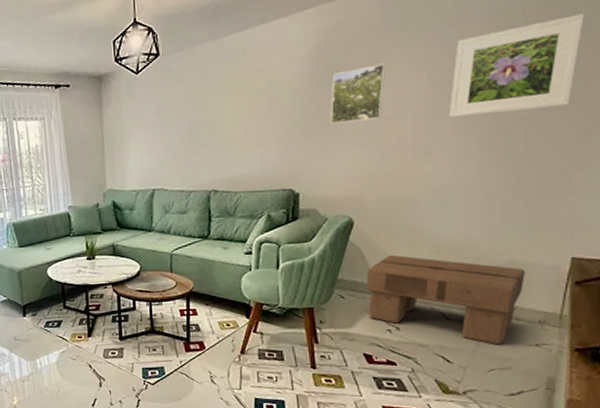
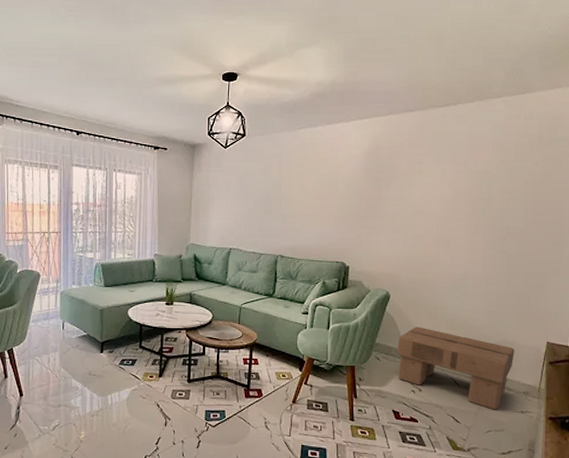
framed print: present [330,63,387,124] -> none [377,170,420,214]
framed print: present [448,13,584,118] -> none [463,156,556,222]

